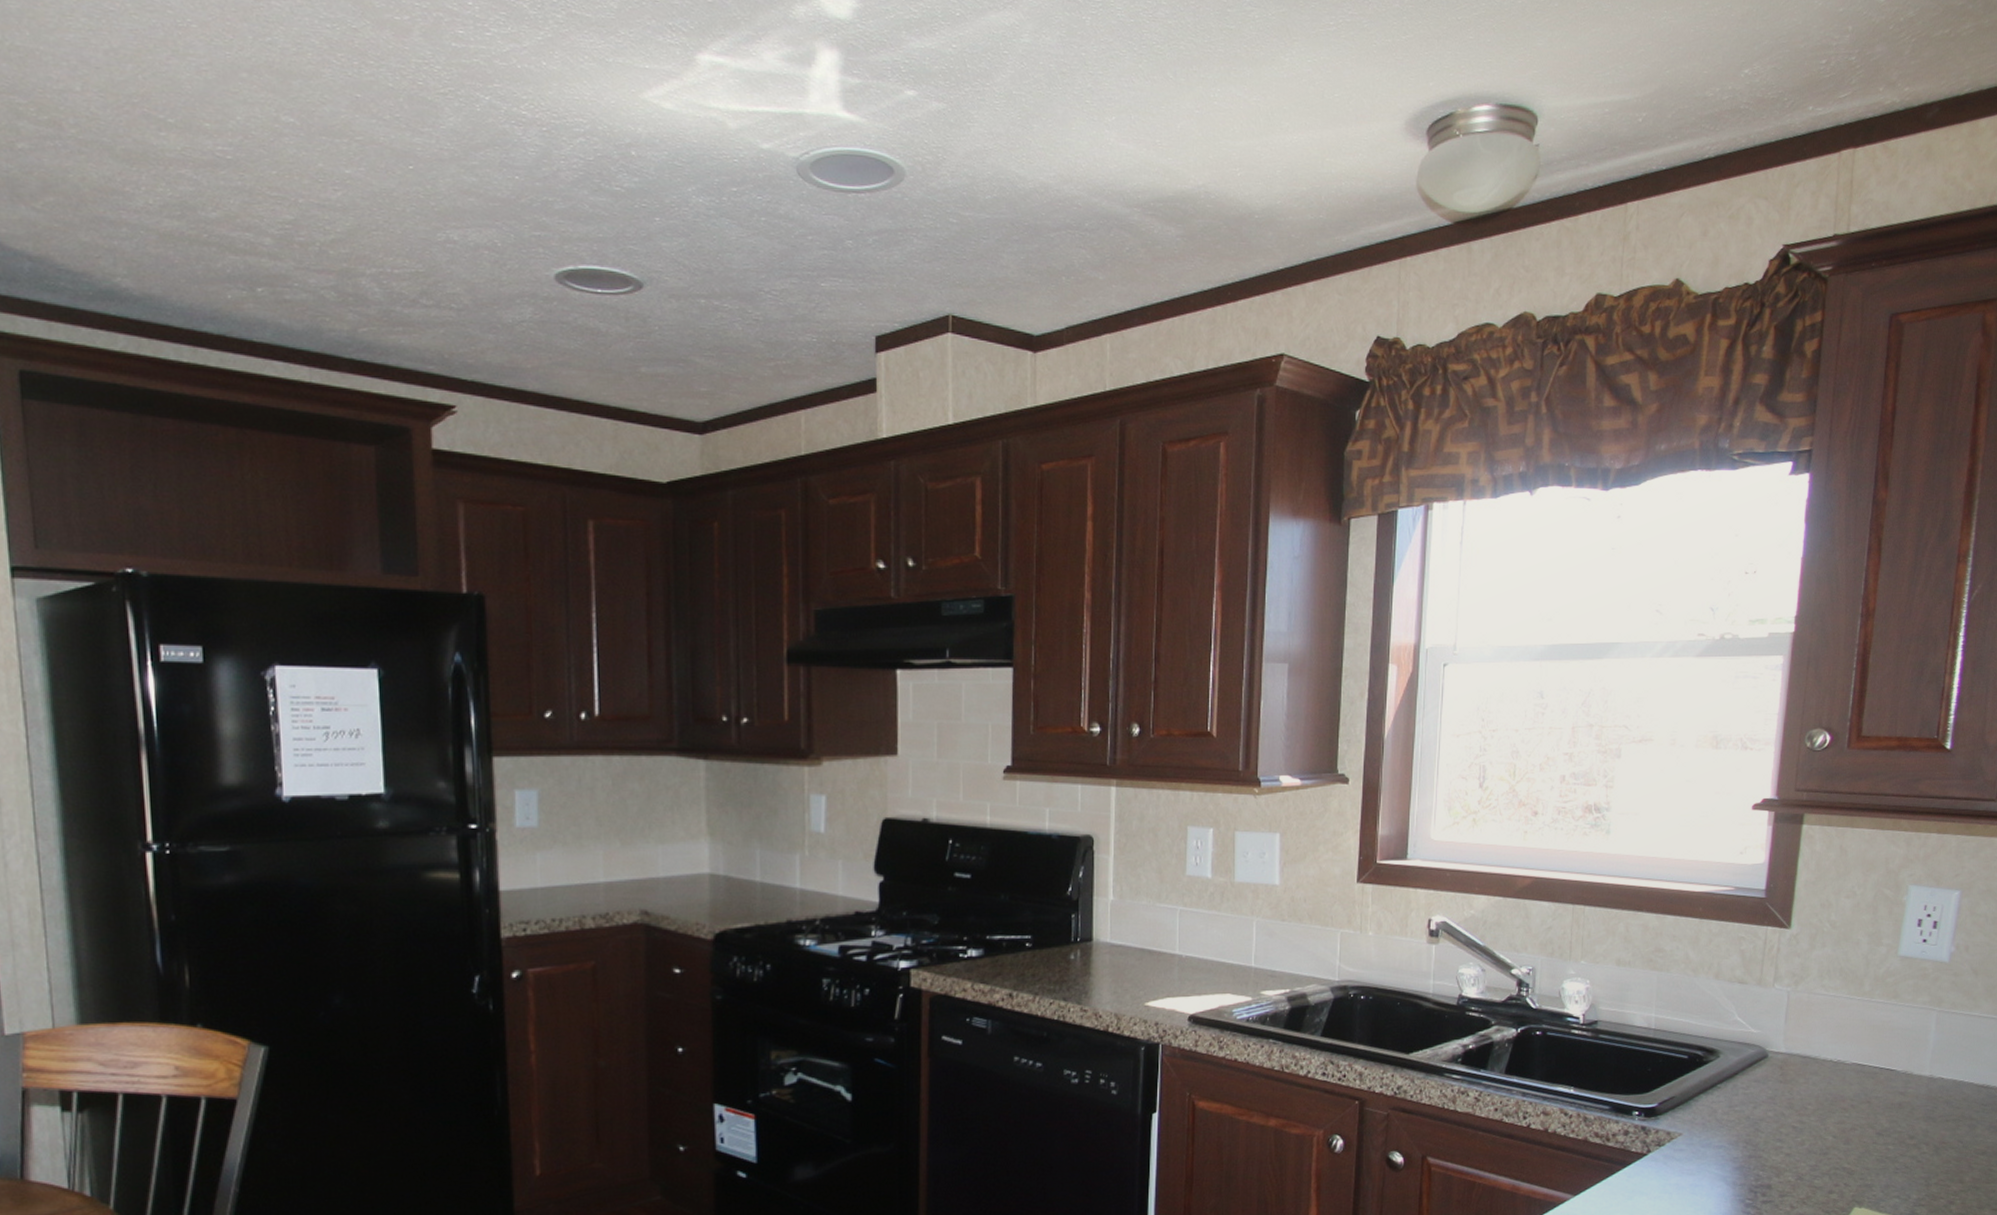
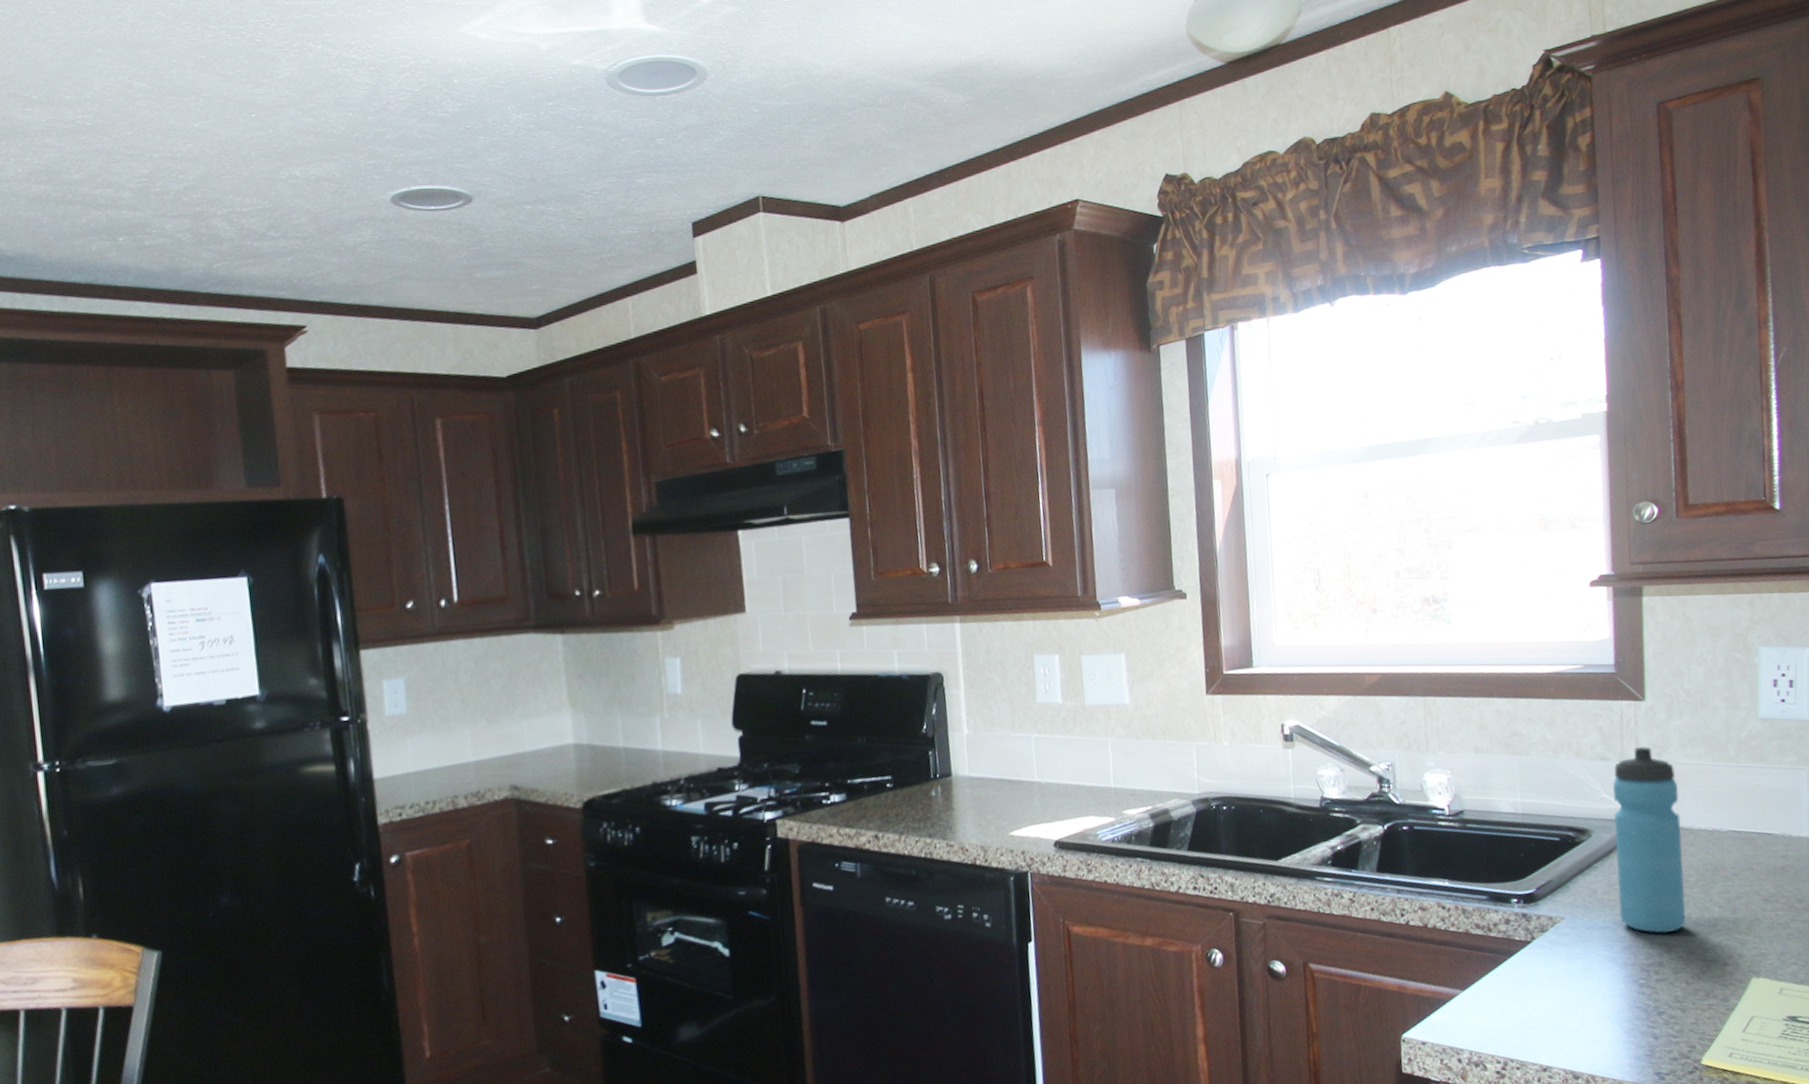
water bottle: none [1736,973,1811,1158] -> present [1613,746,1686,934]

